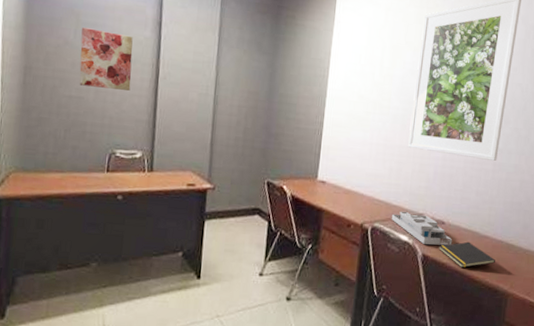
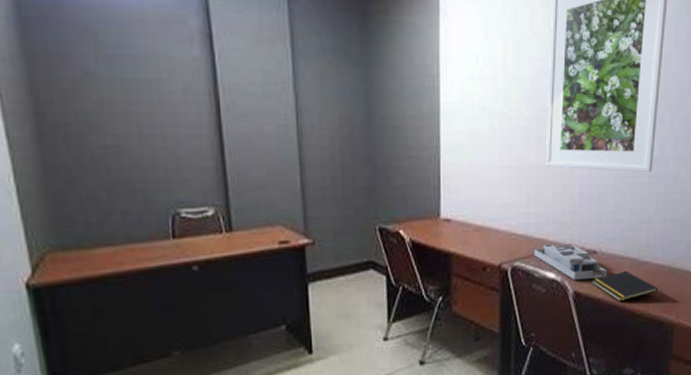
wall art: present [79,27,133,91] -> none [103,51,185,130]

